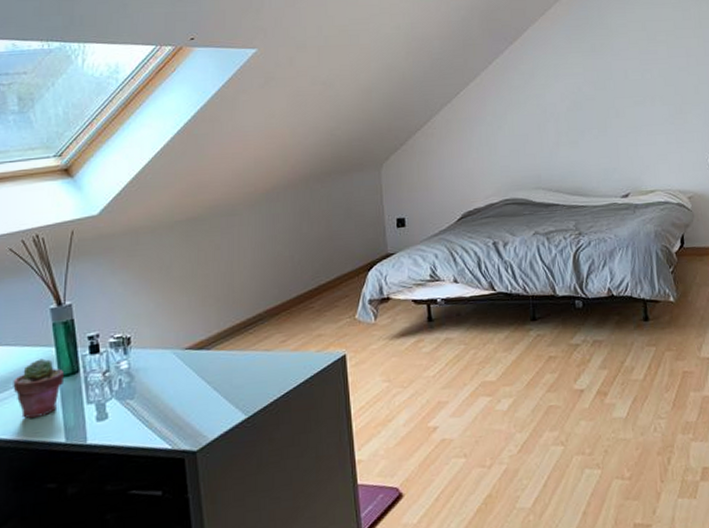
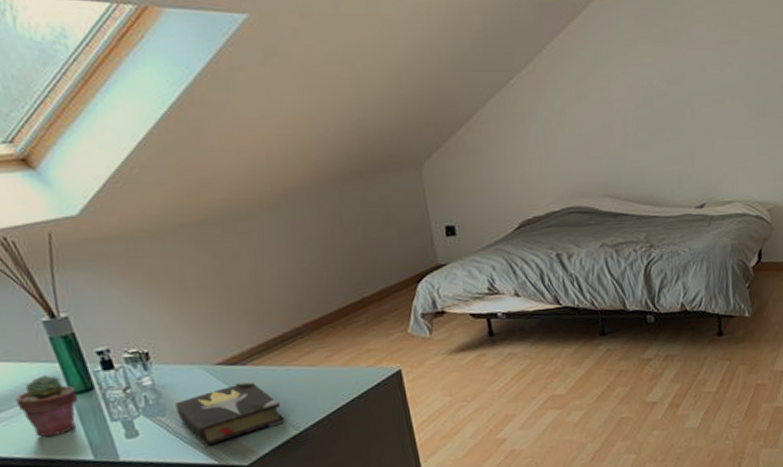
hardback book: none [144,363,237,430] -> present [175,379,286,446]

